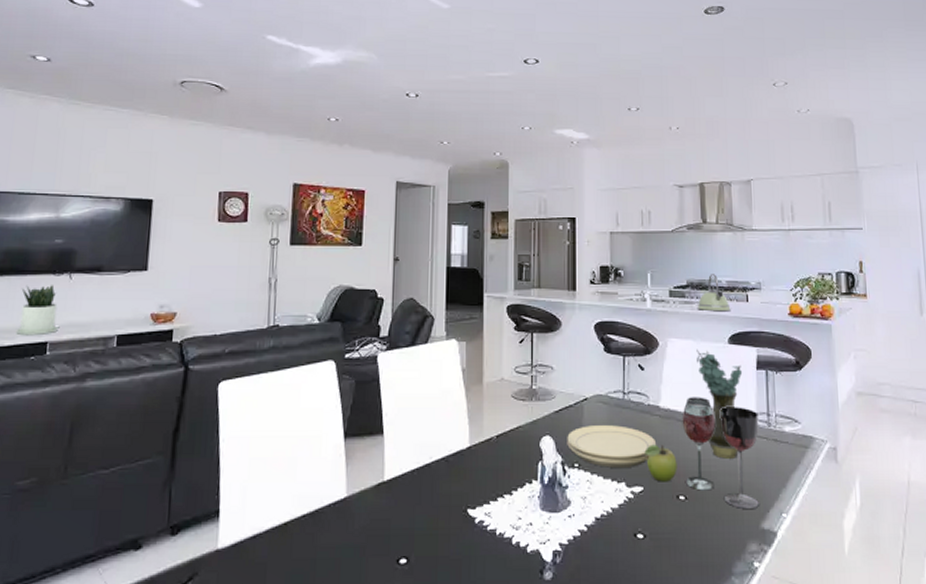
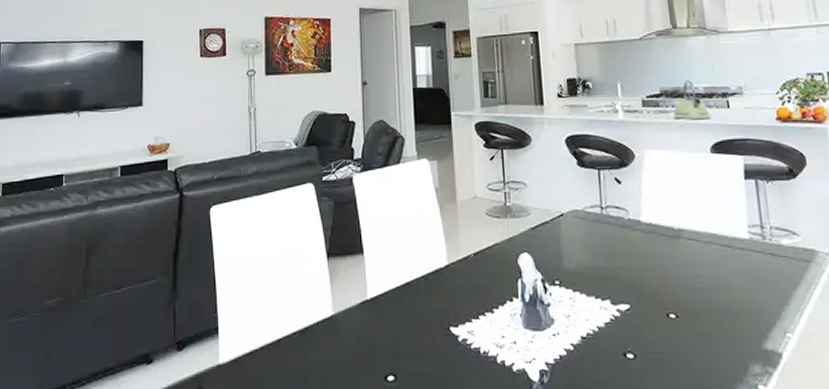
planter: present [15,285,58,336] -> none [36,123,71,170]
plate: present [567,425,657,468] -> none [545,241,641,285]
fruit: present [644,444,677,482] -> none [628,260,665,300]
wineglass: present [682,397,716,491] -> none [665,210,708,309]
vase: present [697,349,743,459] -> none [676,160,732,275]
wineglass: present [721,407,759,510] -> none [708,219,759,329]

